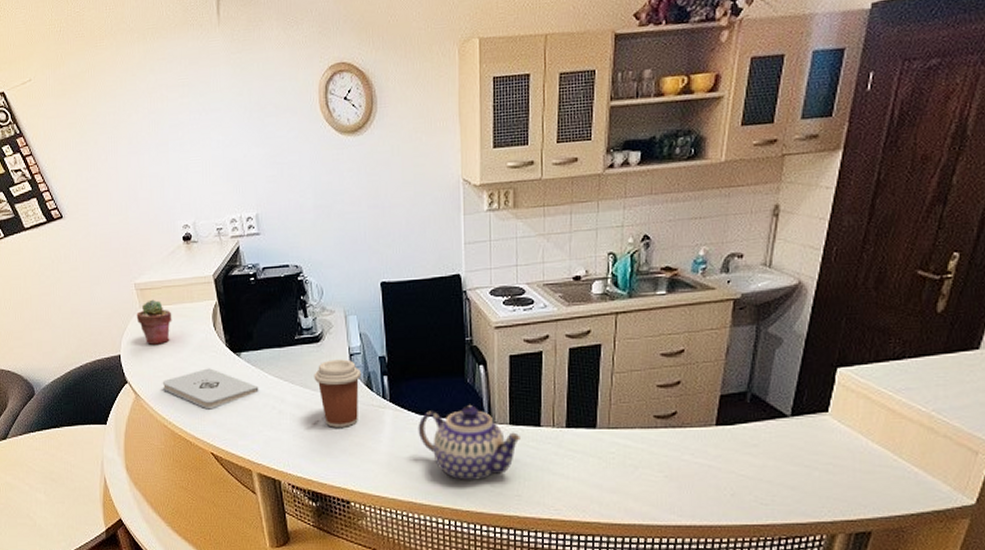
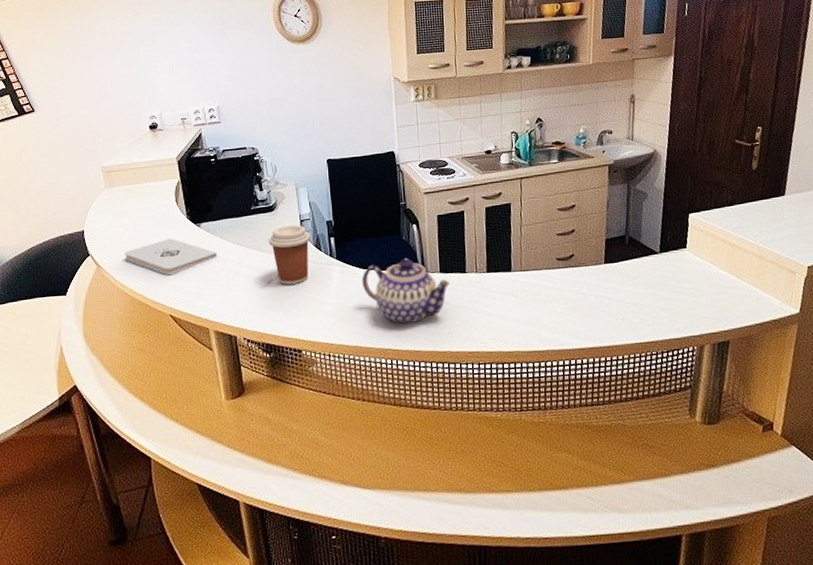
potted succulent: present [136,299,172,345] -> none [101,180,137,220]

